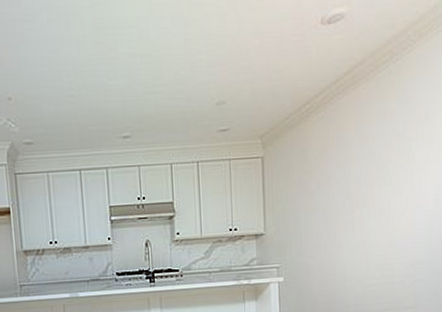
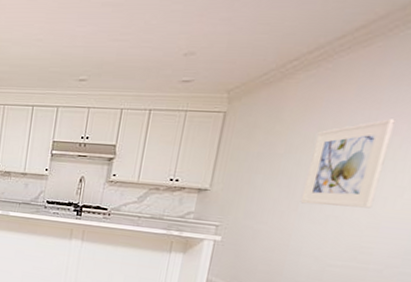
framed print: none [336,150,387,234] -> present [300,119,396,209]

